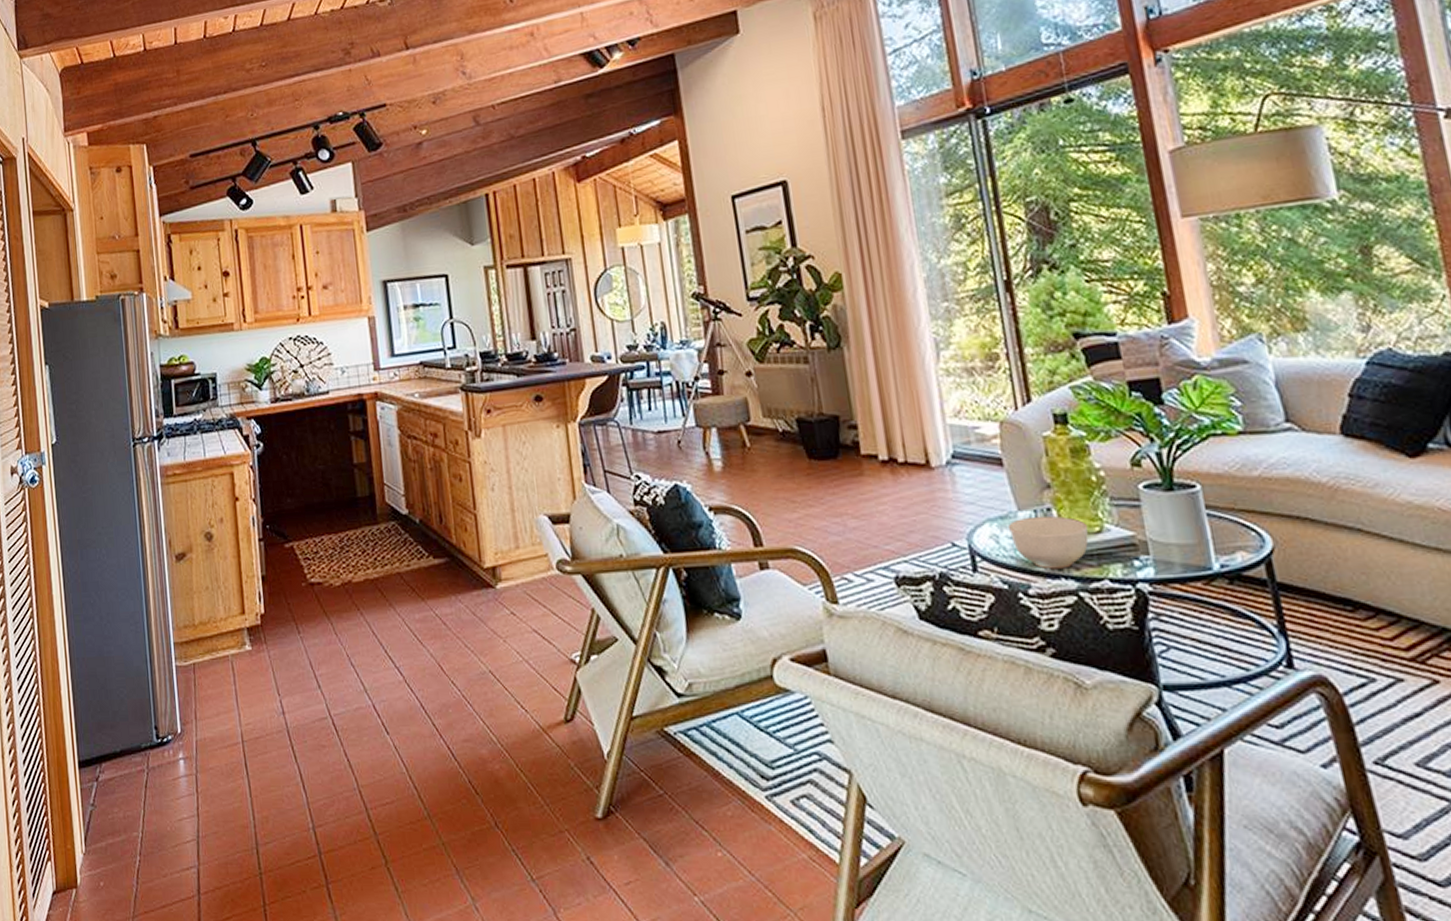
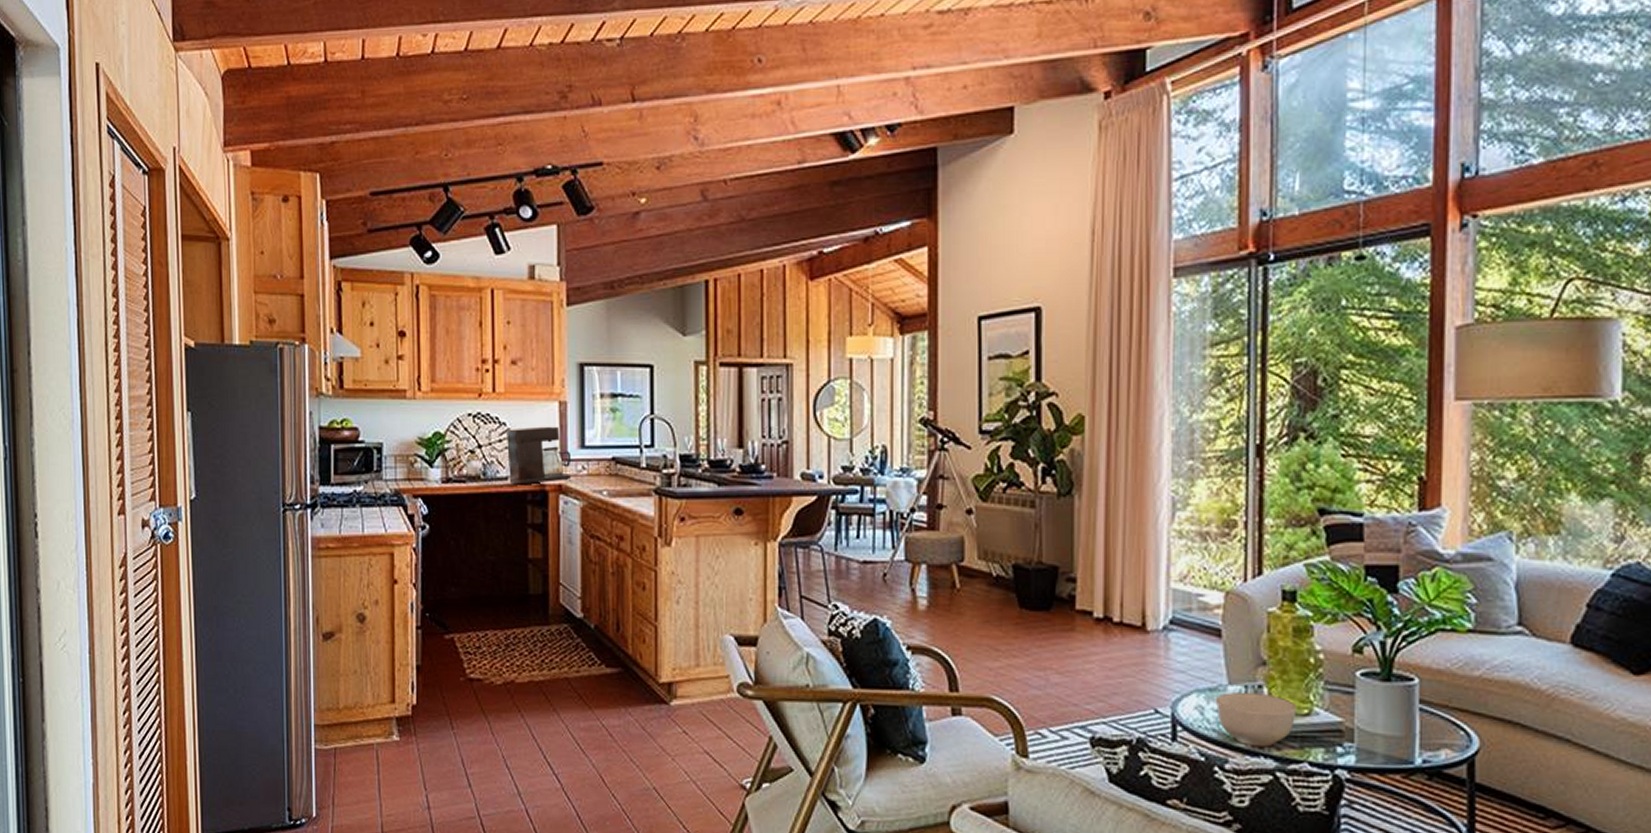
coffee maker: none [324,340,386,397] -> present [507,426,572,485]

